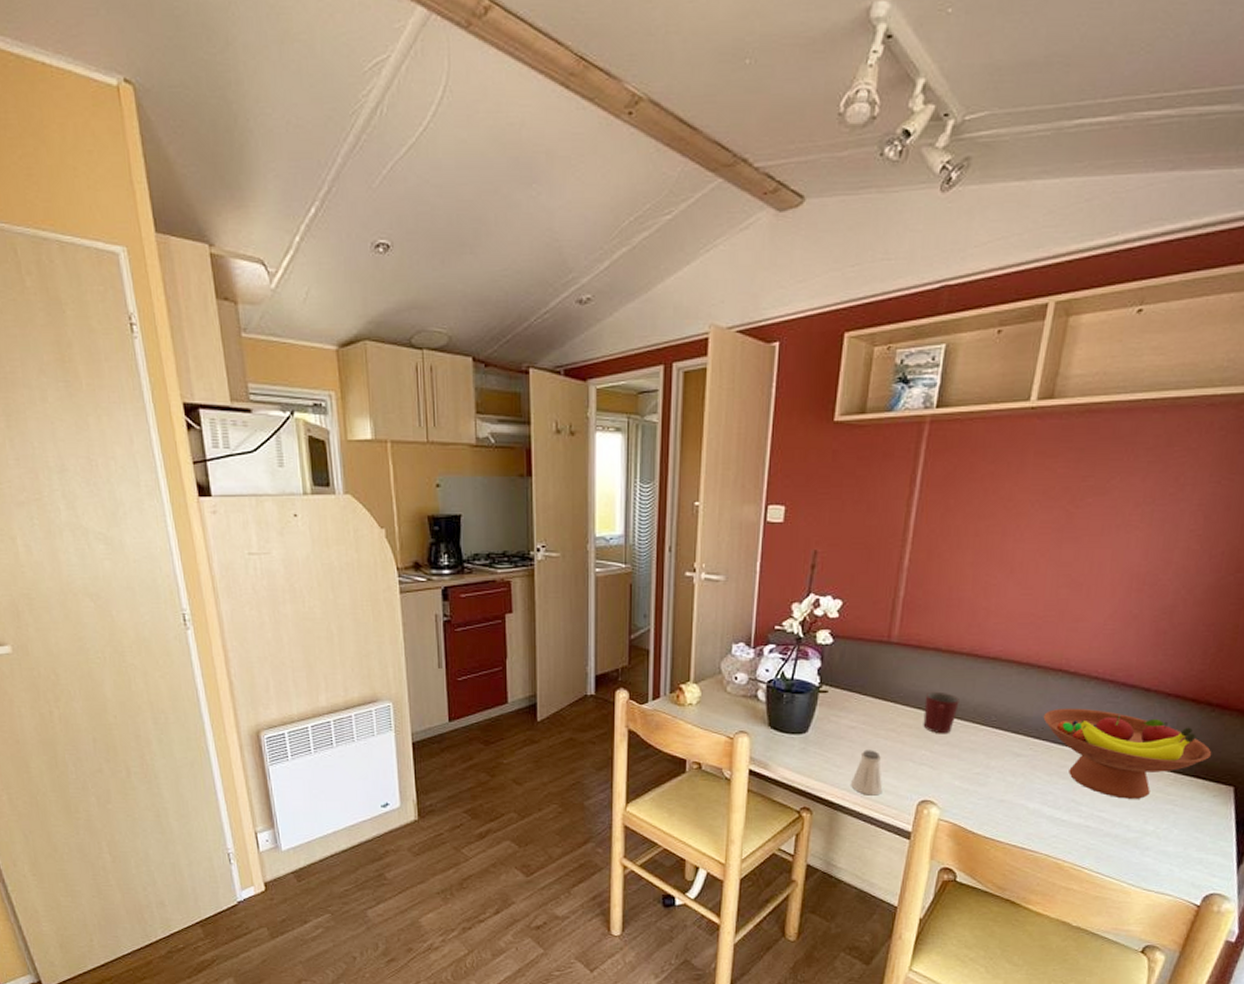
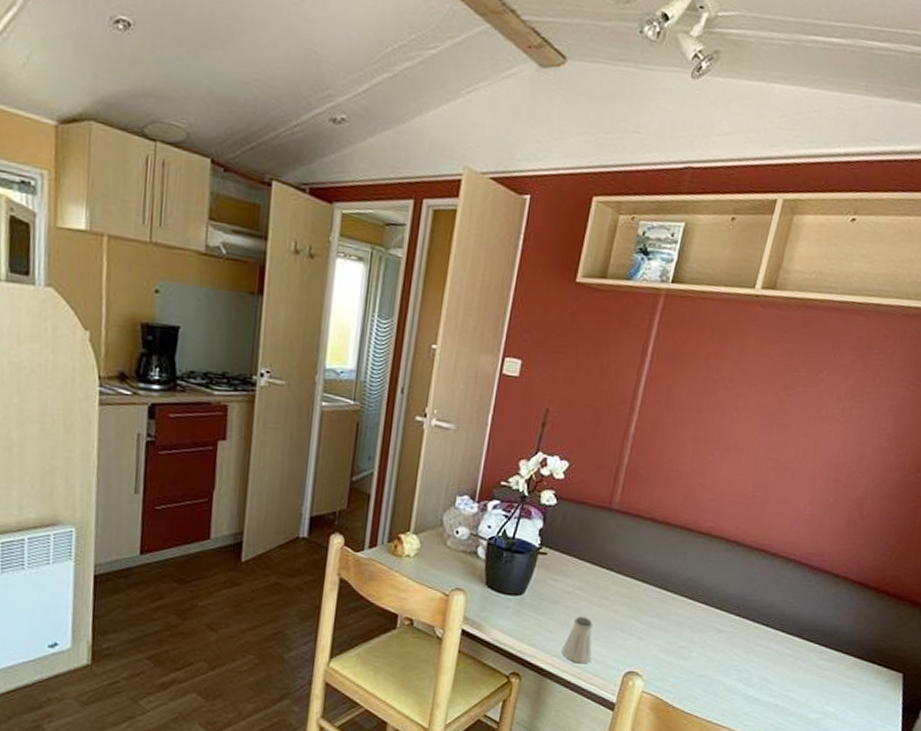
mug: present [923,691,959,734] -> none [635,561,671,606]
fruit bowl: present [1043,708,1212,799] -> none [745,587,887,681]

